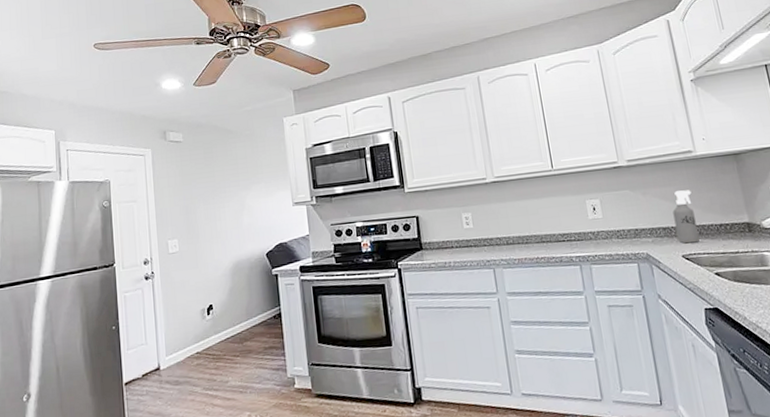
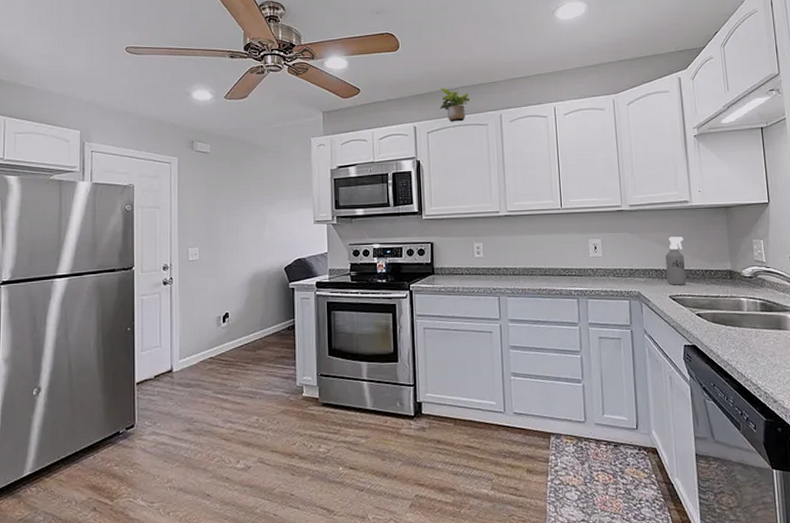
potted plant: none [413,54,445,89] -> present [439,88,470,122]

